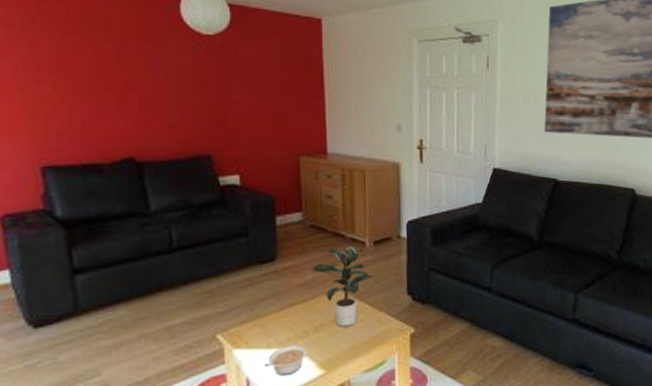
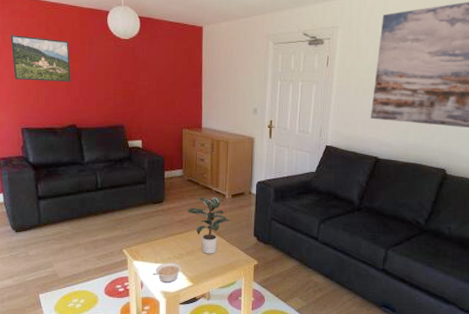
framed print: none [19,28,124,96] -> present [10,35,71,82]

